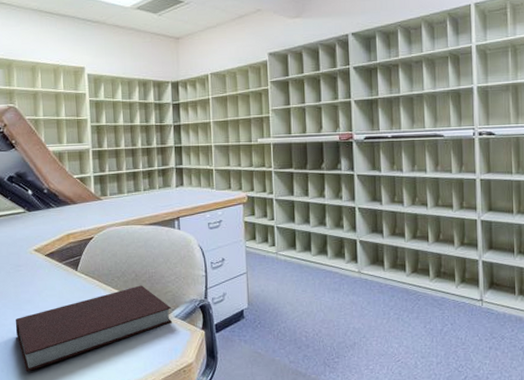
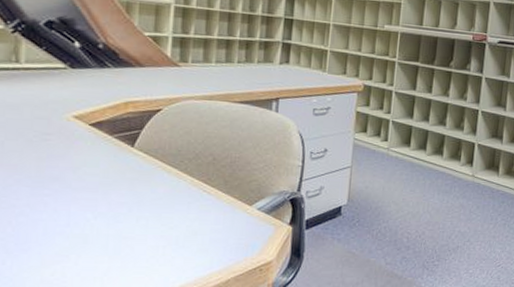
notebook: present [15,285,172,372] -> none [31,170,254,266]

